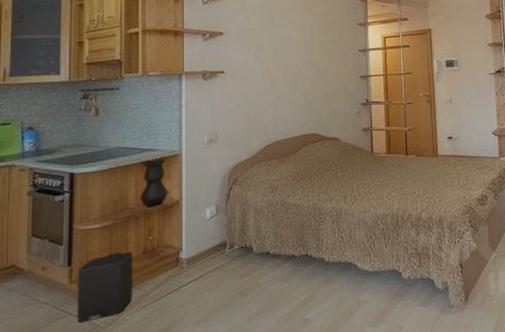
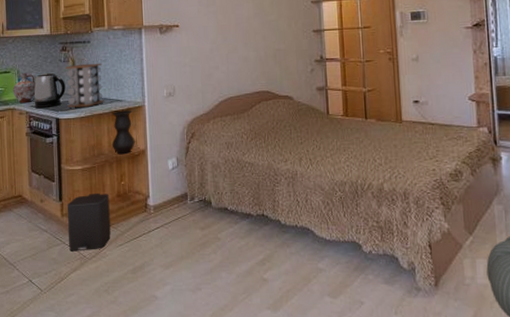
ceramic jug: none [12,125,45,159] -> present [12,73,36,104]
kettle: none [41,122,85,164] -> present [34,72,66,109]
spice rack: none [85,105,133,161] -> present [65,58,104,108]

